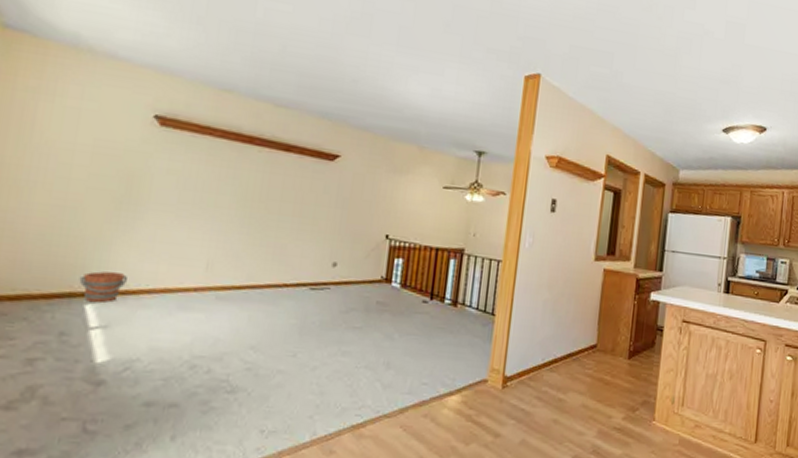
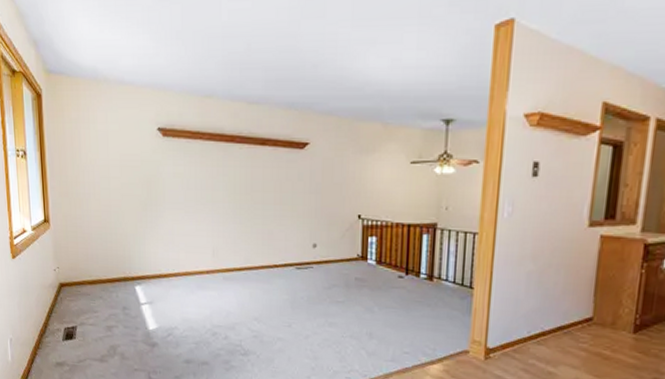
bucket: present [79,271,127,303] -> none [128,260,159,285]

